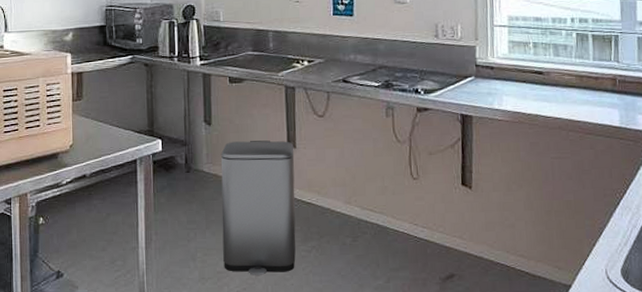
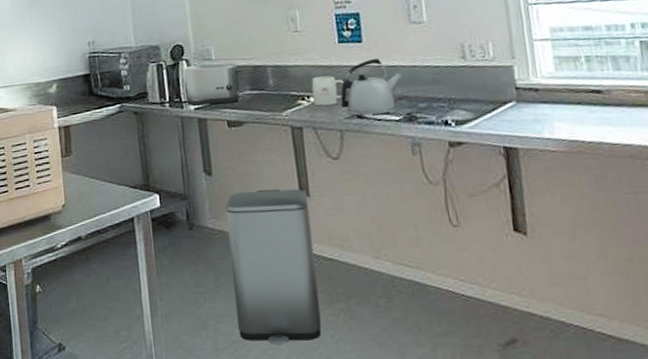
toaster: none [193,24,246,62] -> present [183,62,242,106]
mug: none [306,43,334,70] -> present [311,75,344,107]
kettle: none [329,31,384,80] -> present [340,58,403,116]

